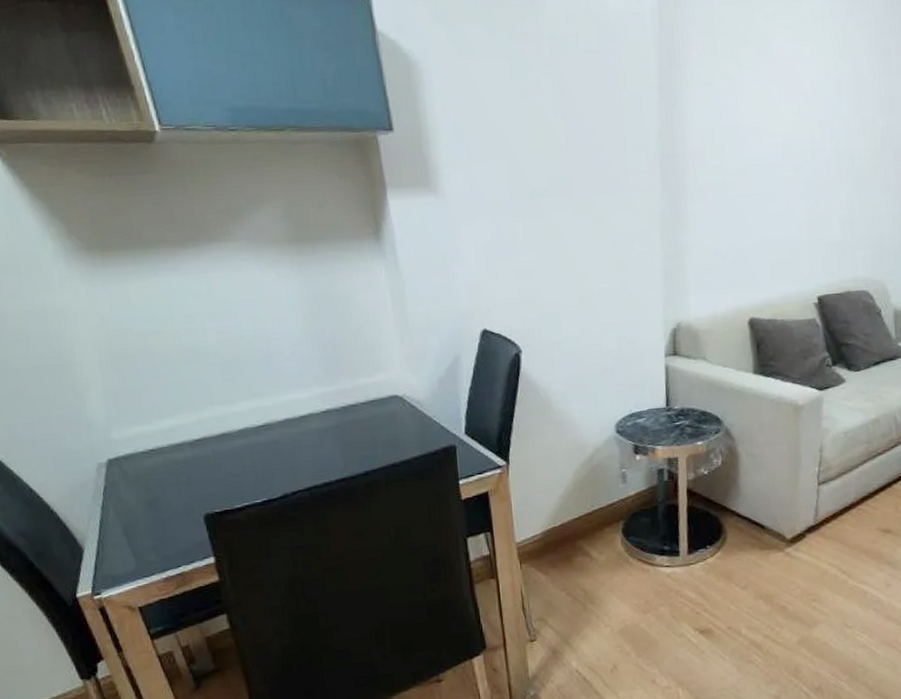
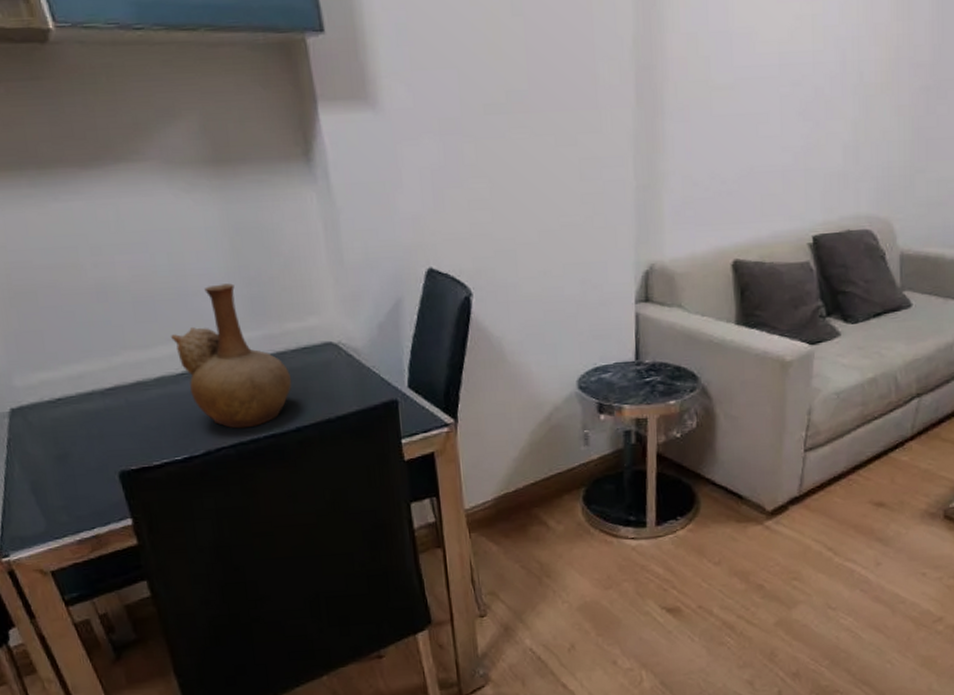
vase: none [254,345,362,474] -> present [171,283,292,429]

